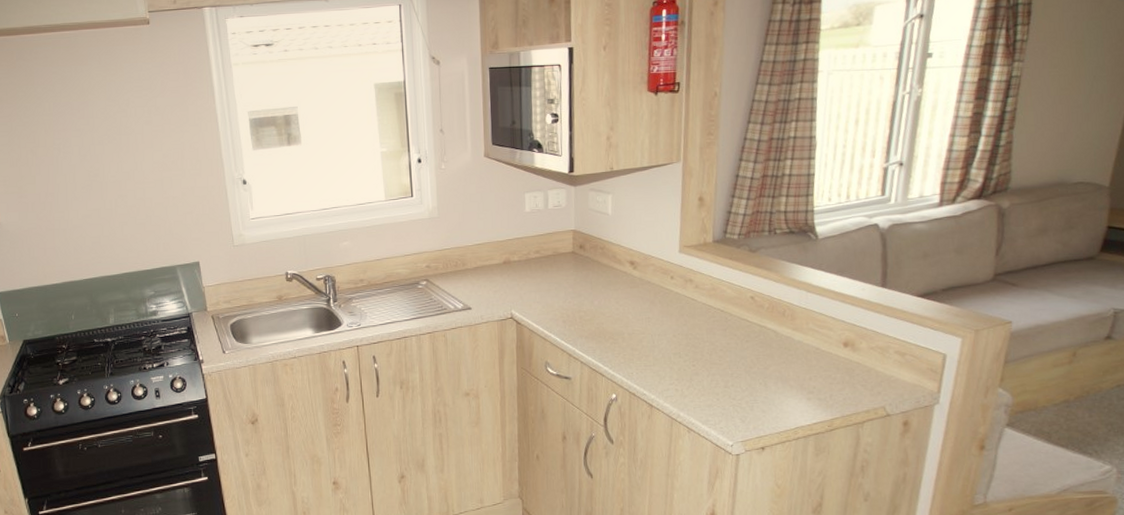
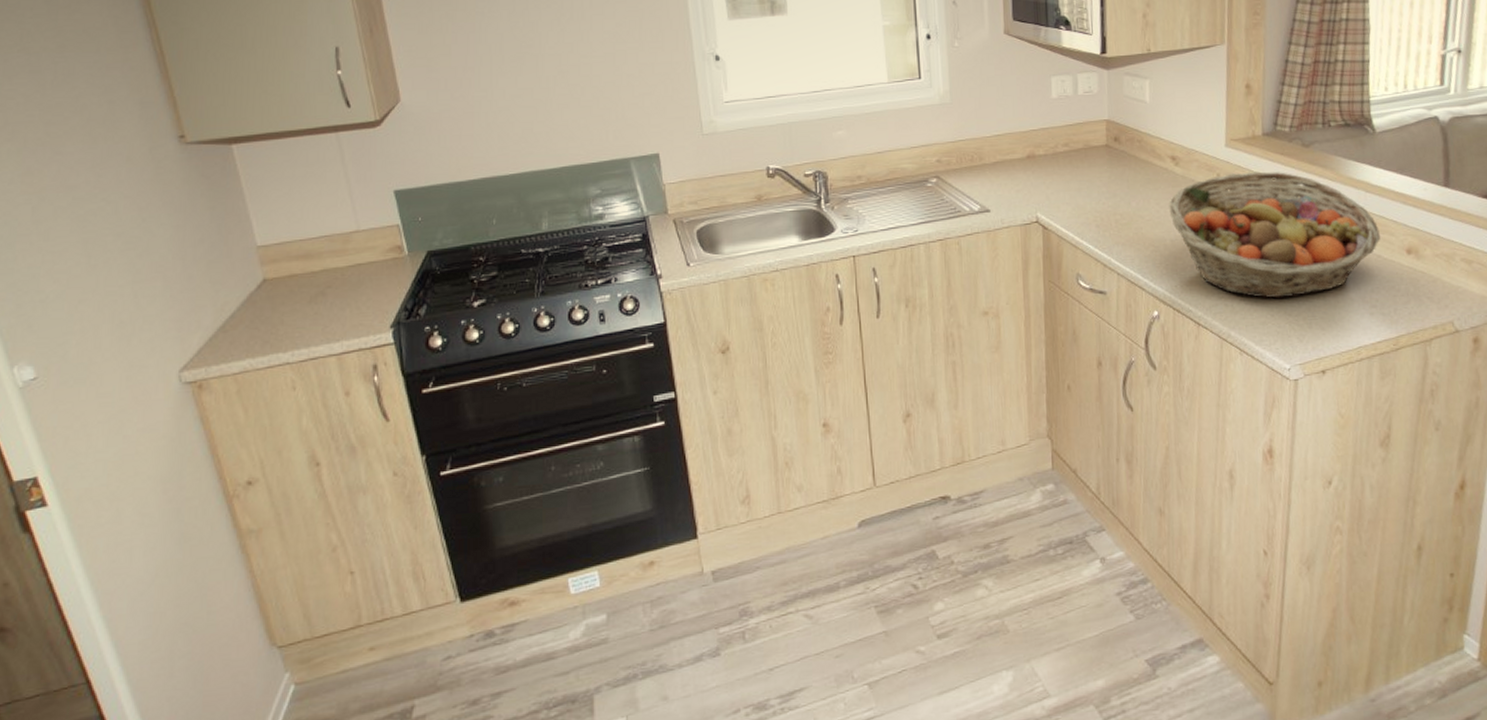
fruit basket: none [627,274,819,385] -> present [1169,171,1380,299]

